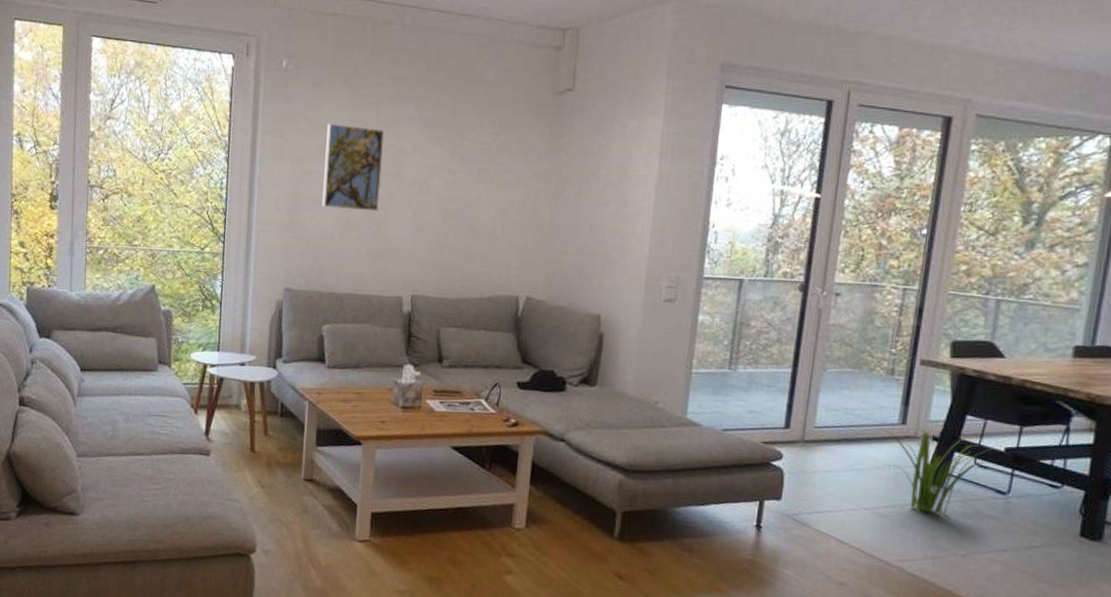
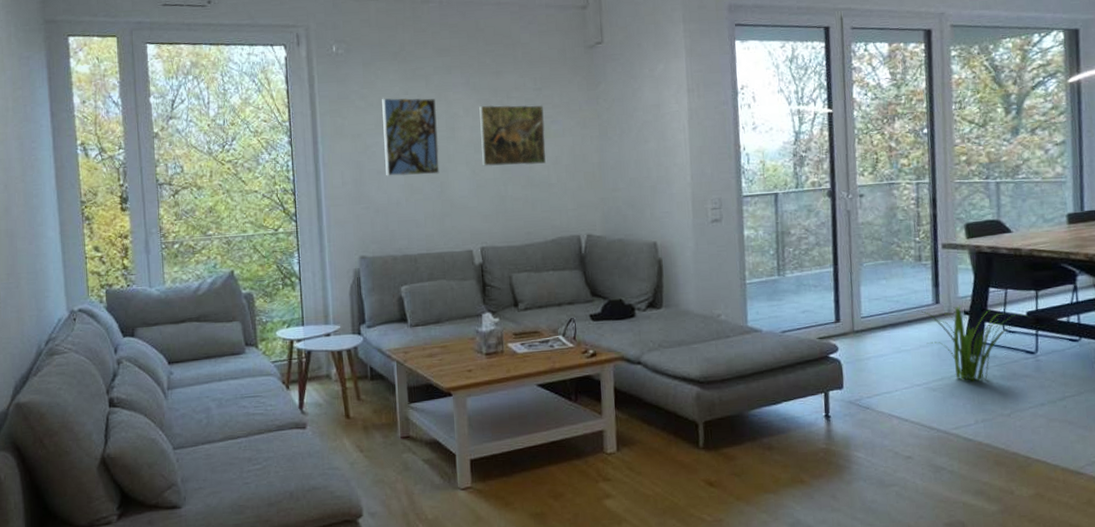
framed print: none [424,143,498,216] -> present [479,104,547,167]

